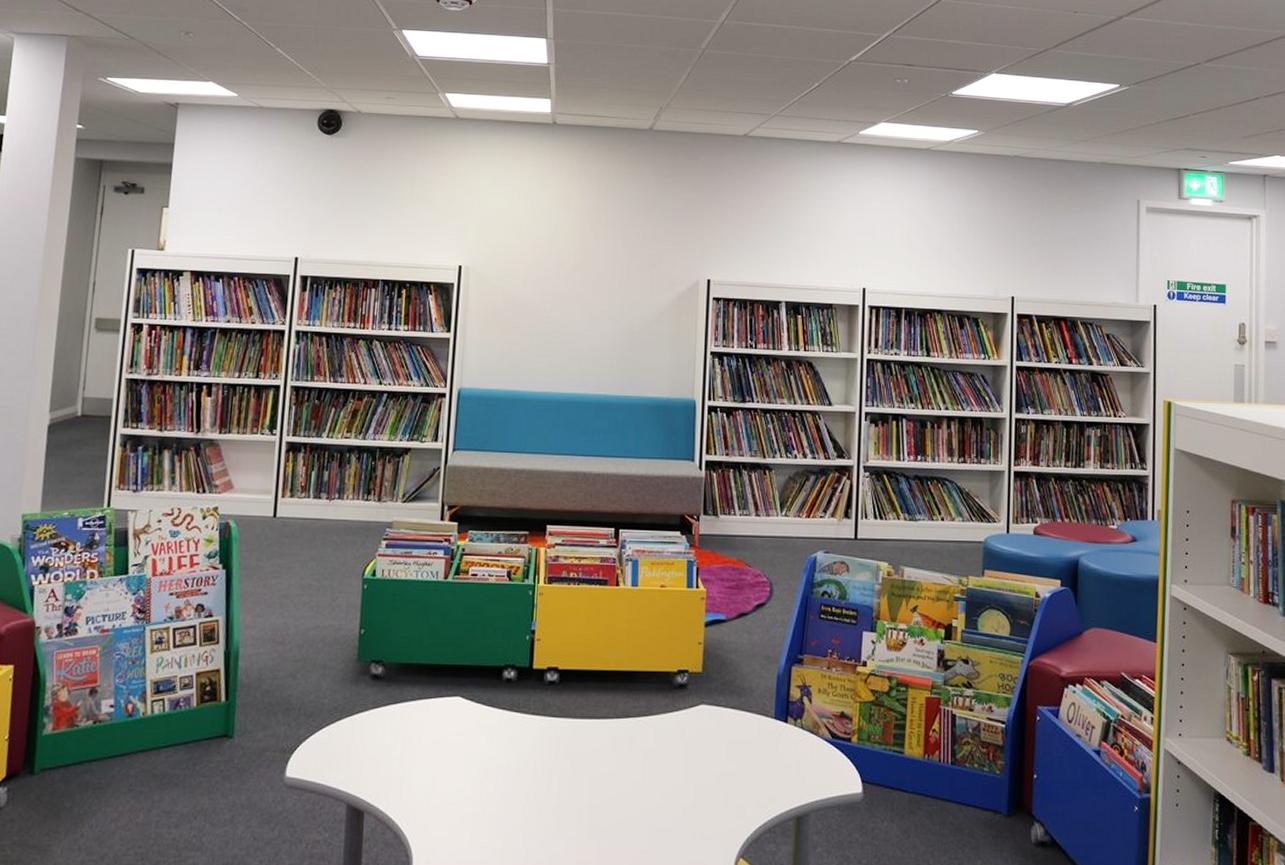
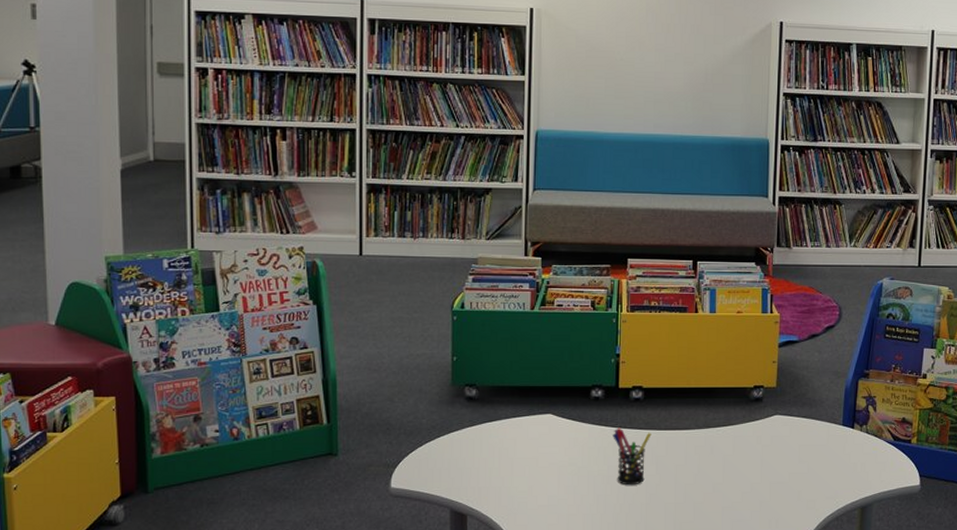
pen holder: none [524,714,566,783] -> present [613,427,652,486]

